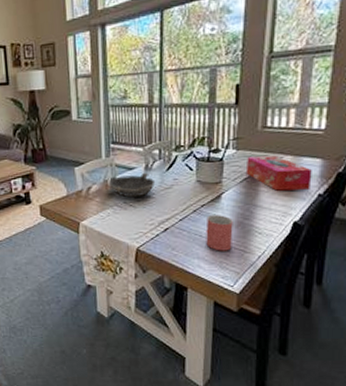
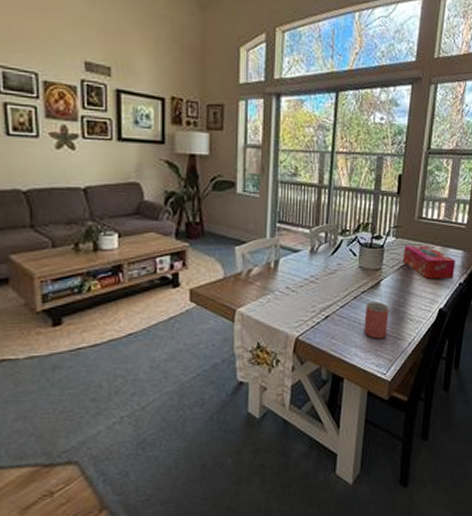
bowl: present [108,172,156,198] -> none [271,255,320,283]

